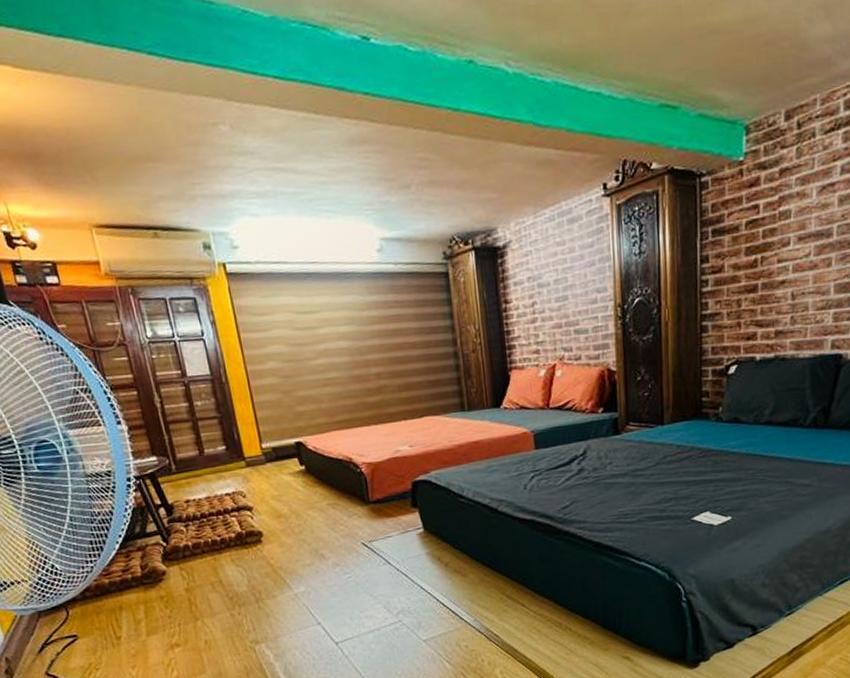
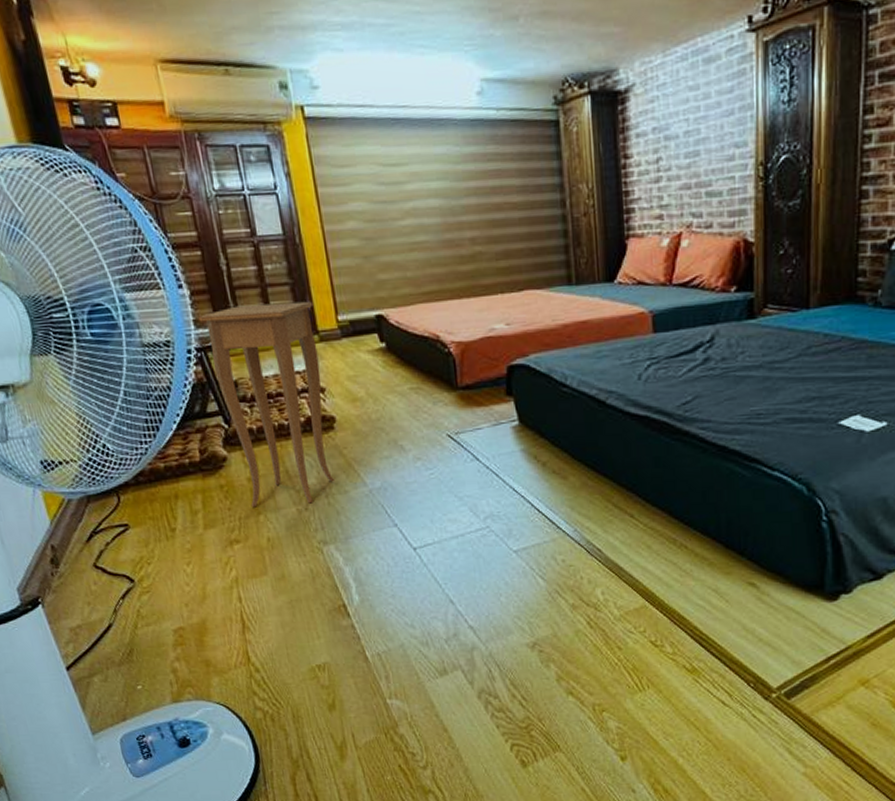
side table: none [136,432,263,615] -> present [198,301,334,508]

